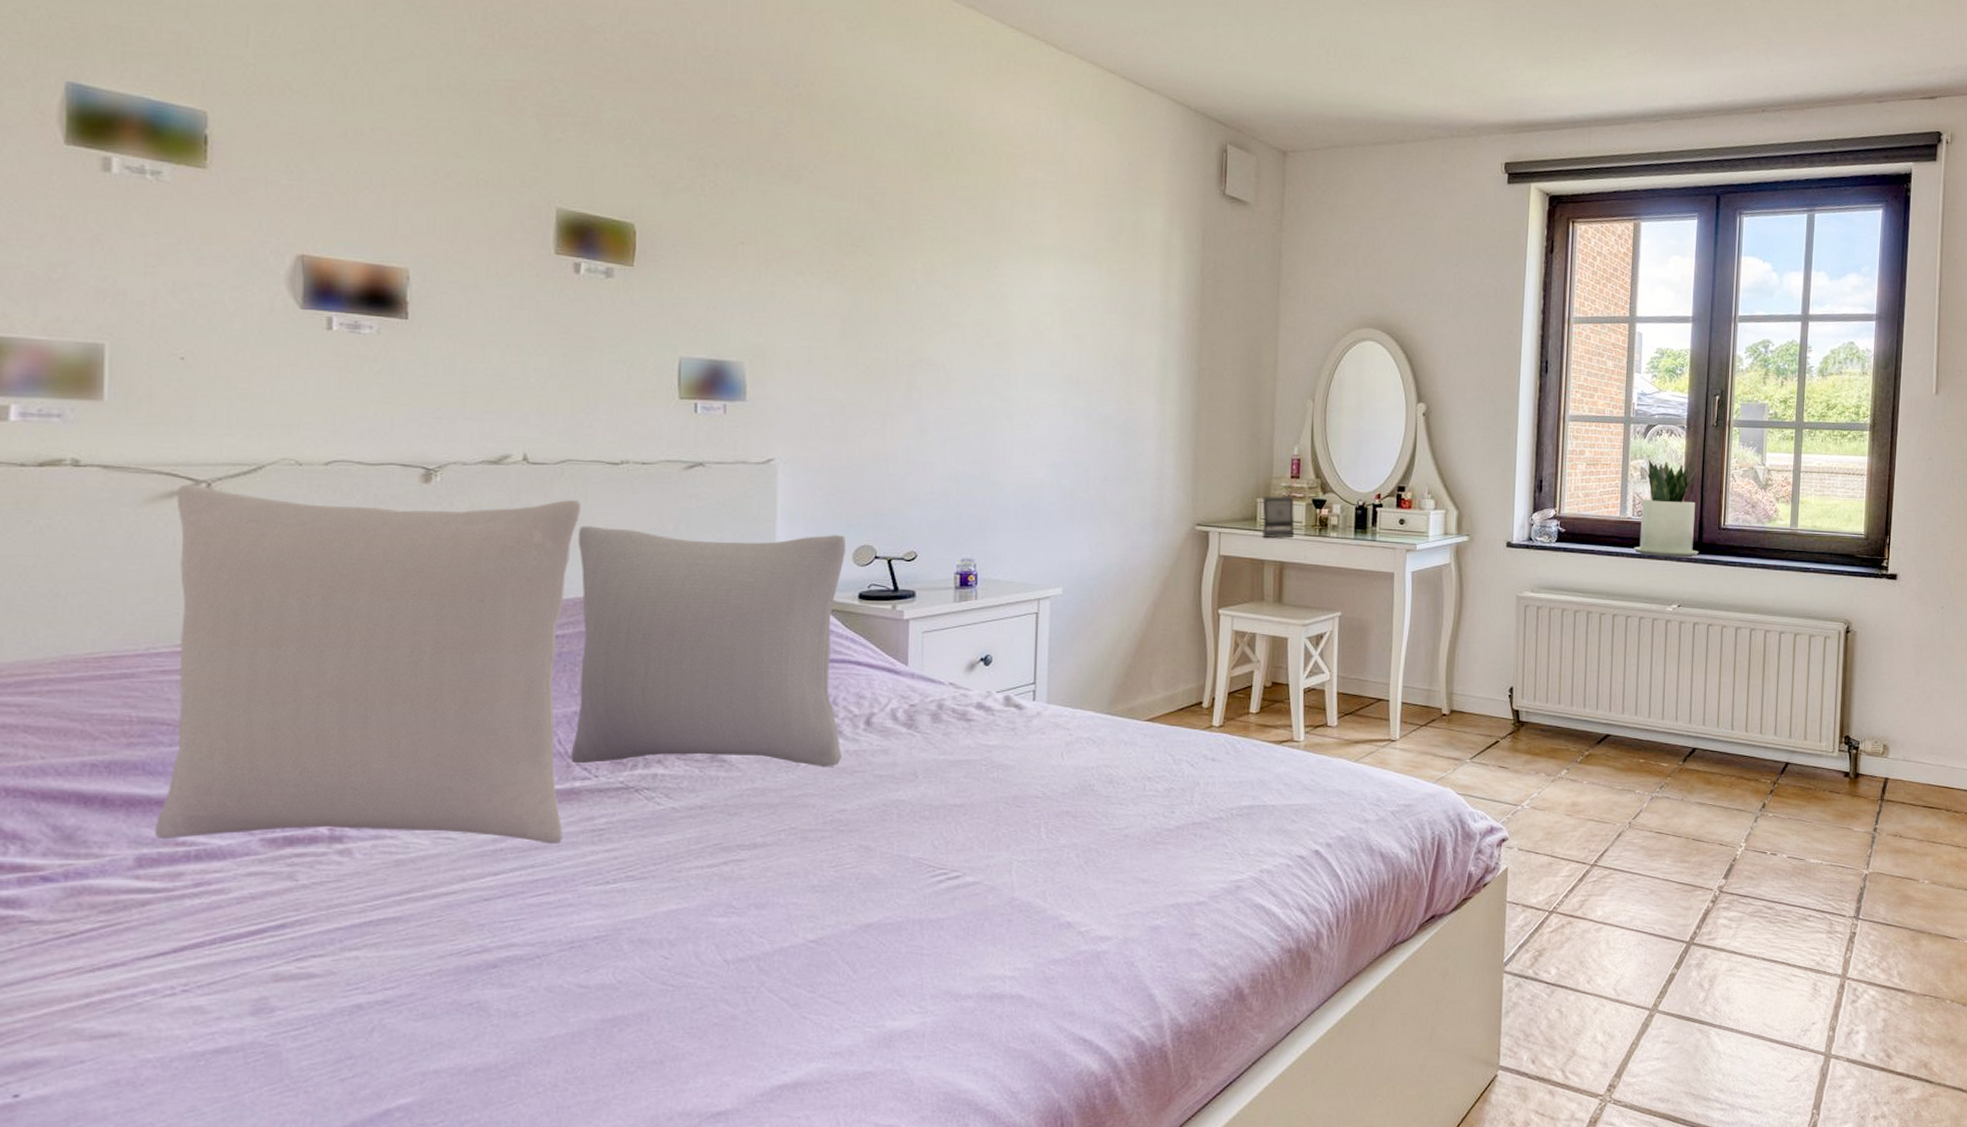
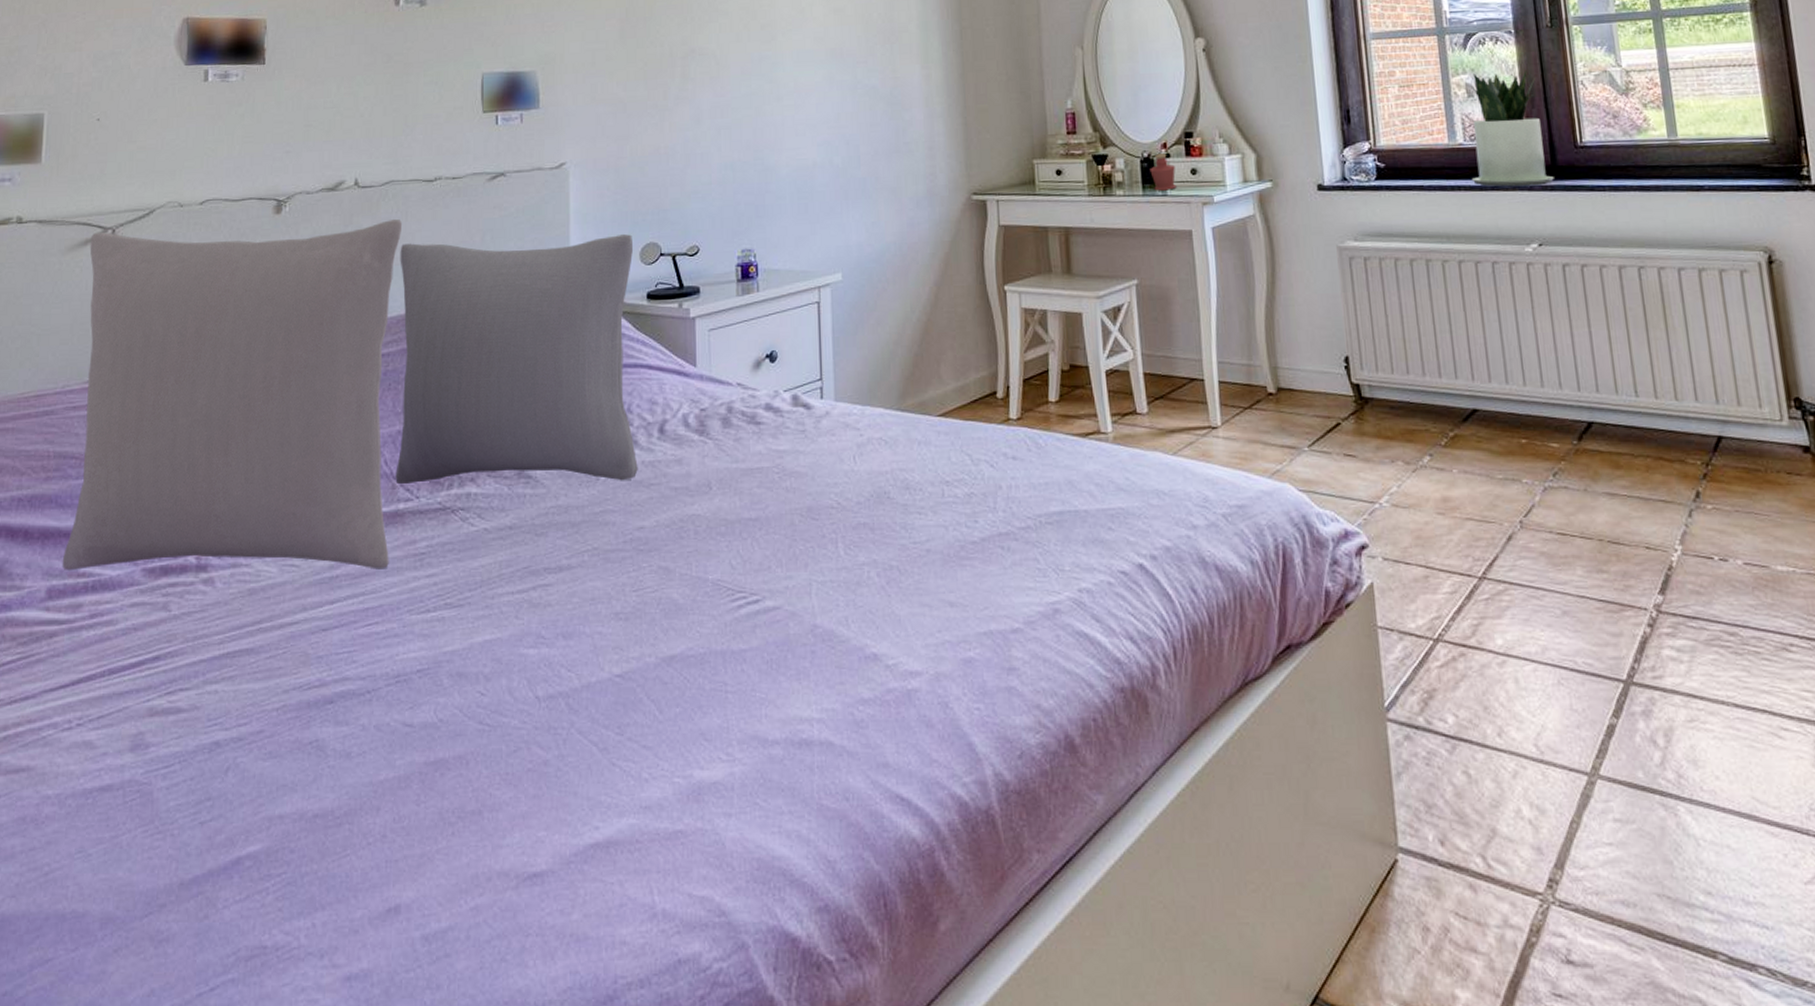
jewelry box: present [1262,495,1295,539] -> none [1039,153,1077,203]
perfume bottle: none [1363,503,1386,536] -> present [1150,154,1176,191]

